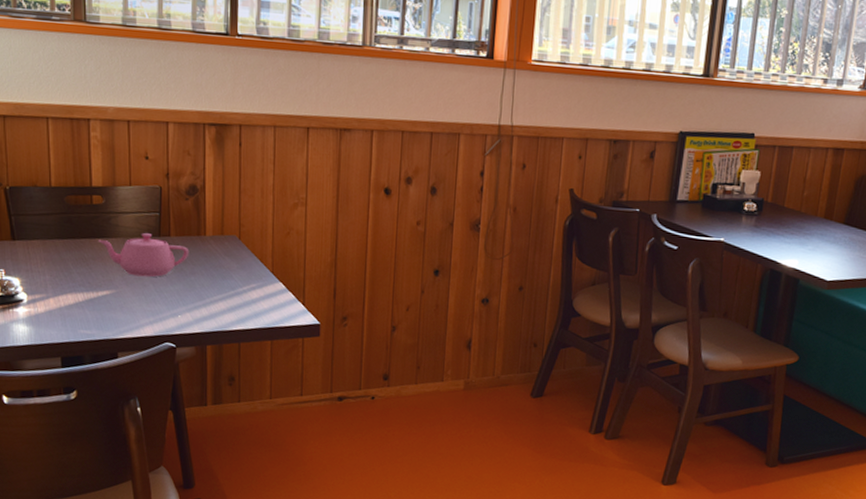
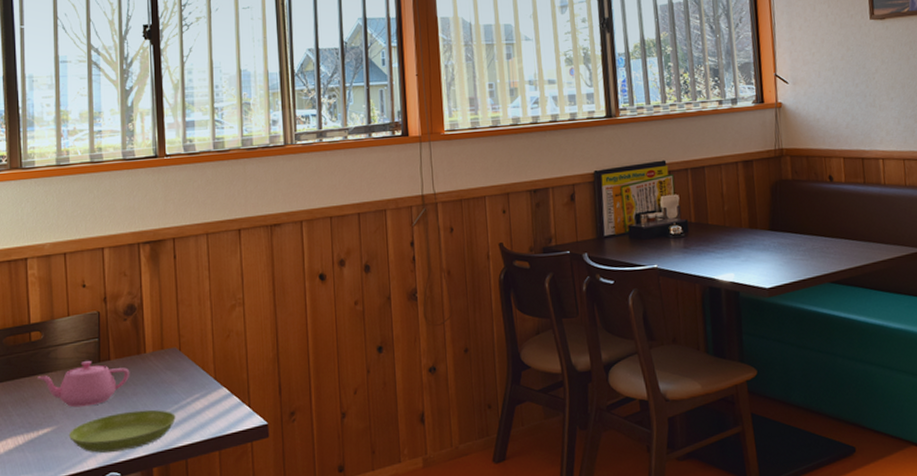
saucer: none [126,288,232,325] -> present [68,409,176,453]

